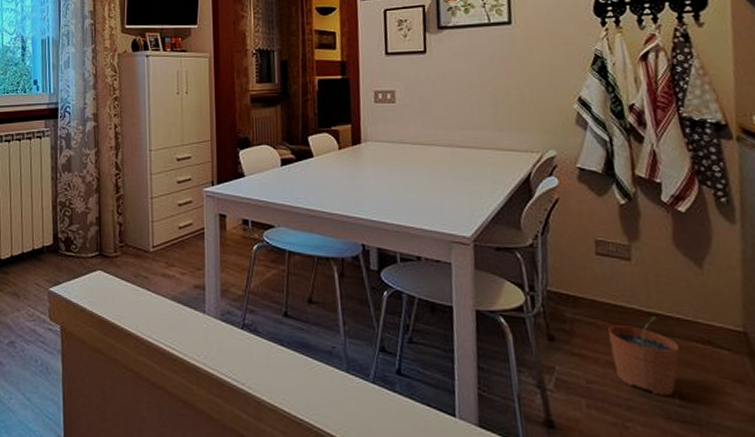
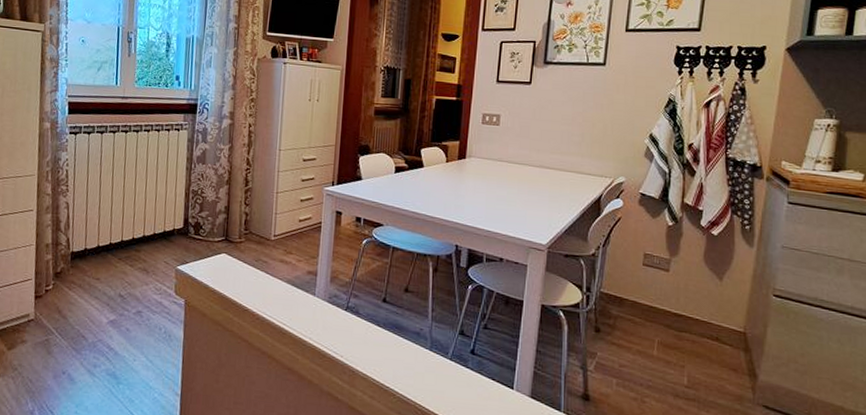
plant pot: present [608,316,680,396] -> none [642,317,695,379]

